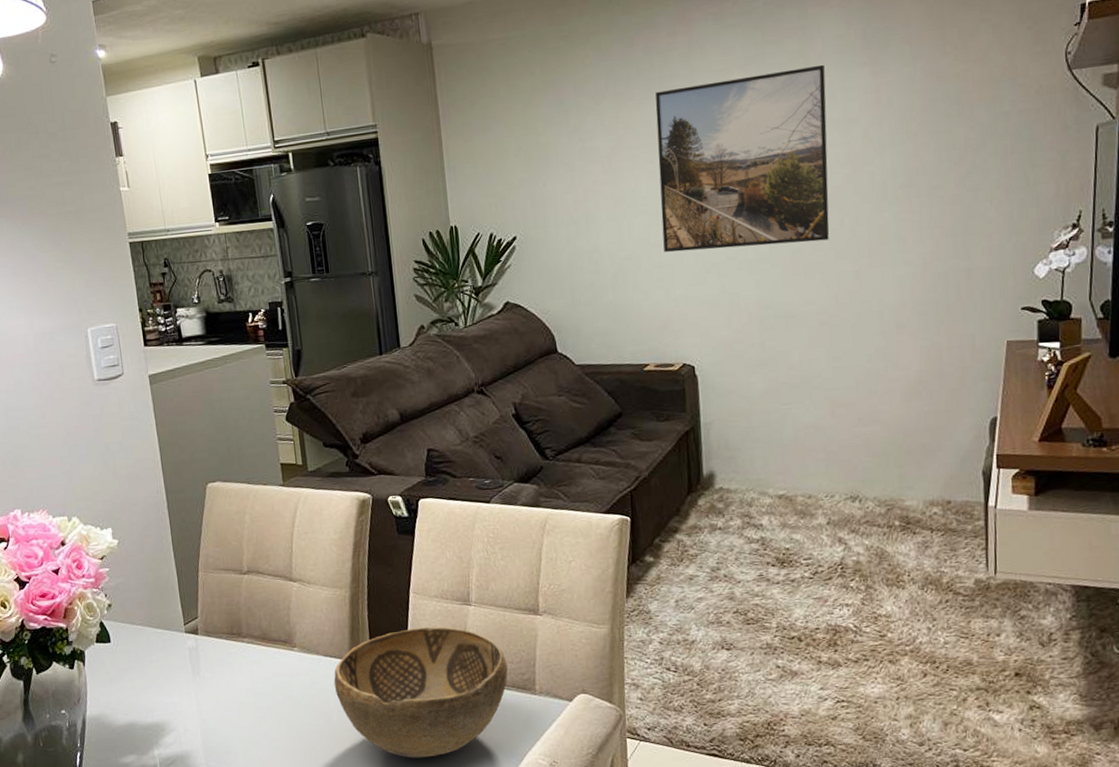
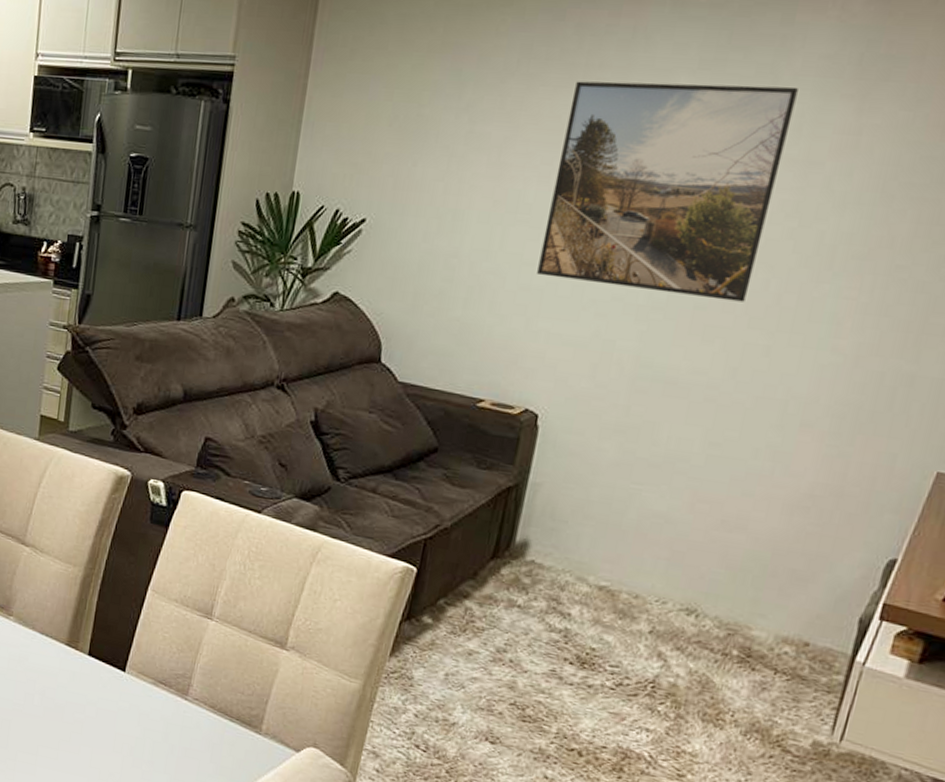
decorative bowl: present [333,627,508,758] -> none [43,626,237,771]

